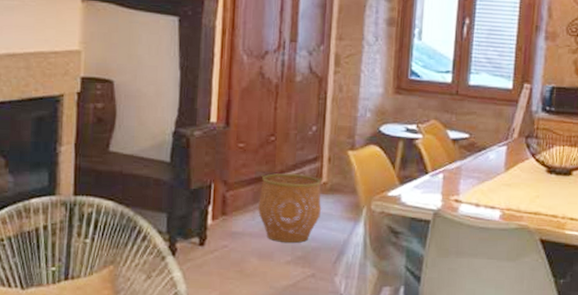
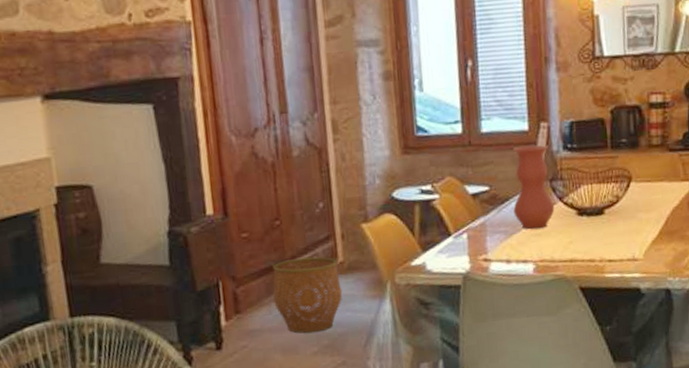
vase: none [488,102,529,180] -> present [513,145,555,230]

